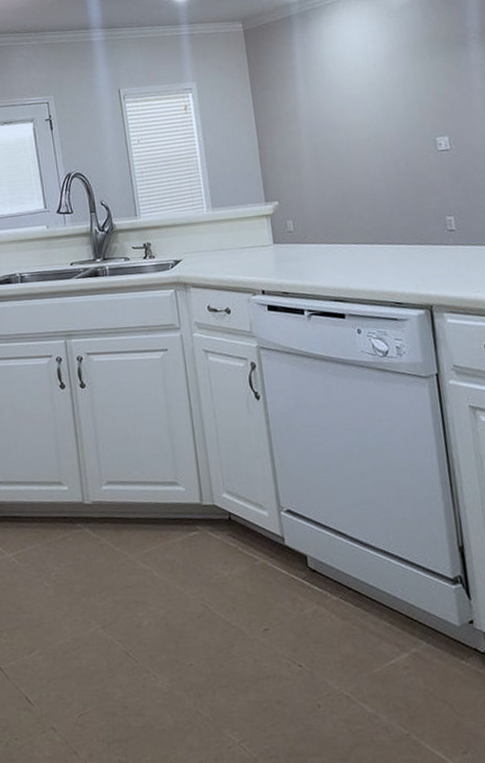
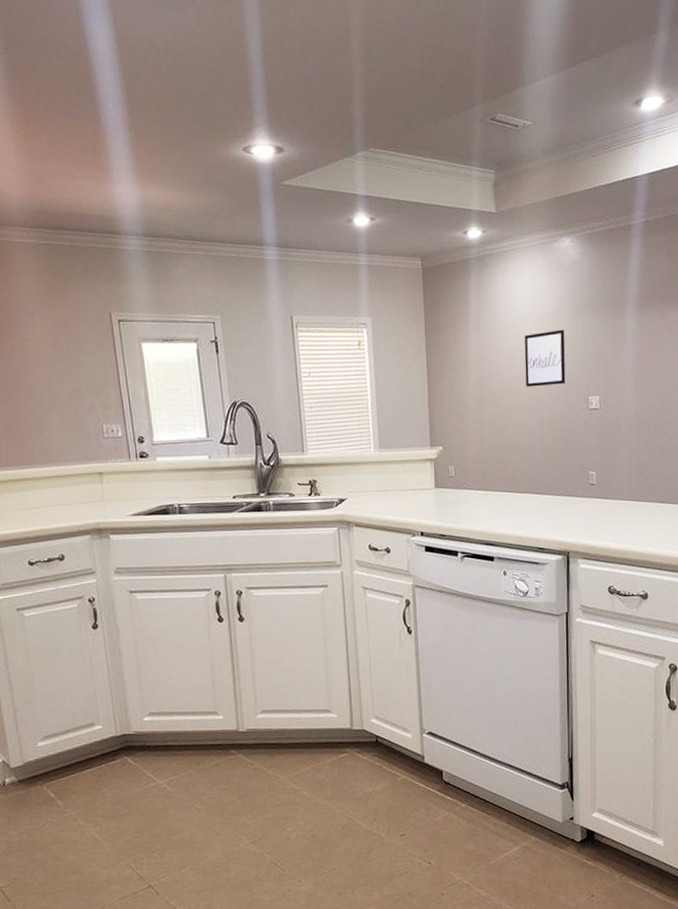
wall art: none [357,72,408,134] -> present [524,329,566,387]

